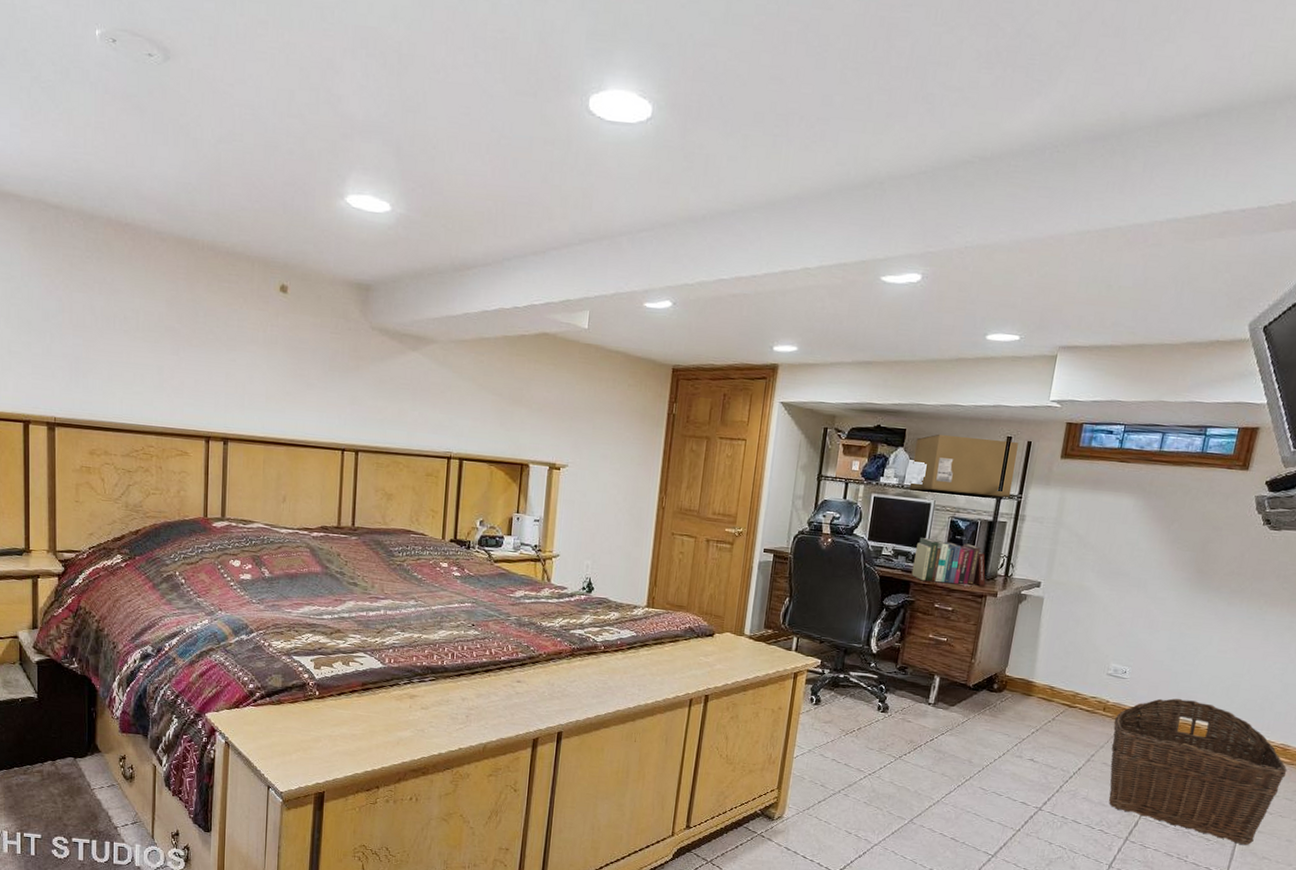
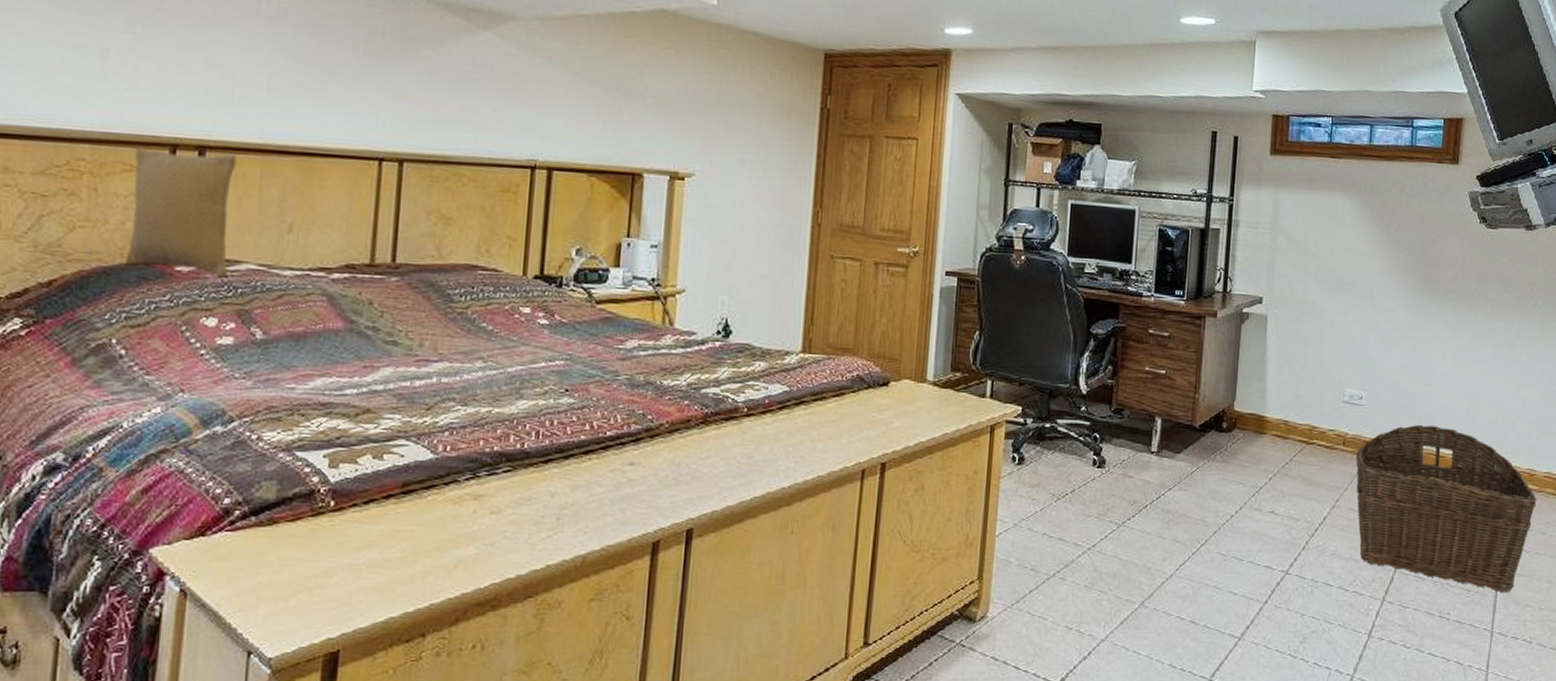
pillow: none [181,438,248,532] -> present [125,147,238,276]
box: present [909,434,1018,499] -> none [1110,129,1225,203]
books: present [911,537,986,587] -> none [1119,250,1203,306]

